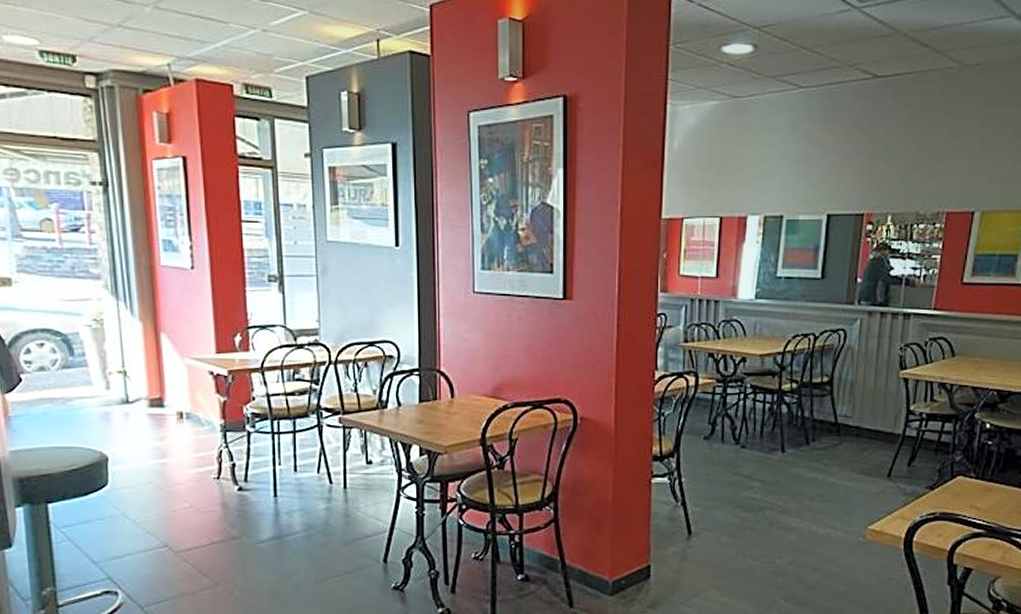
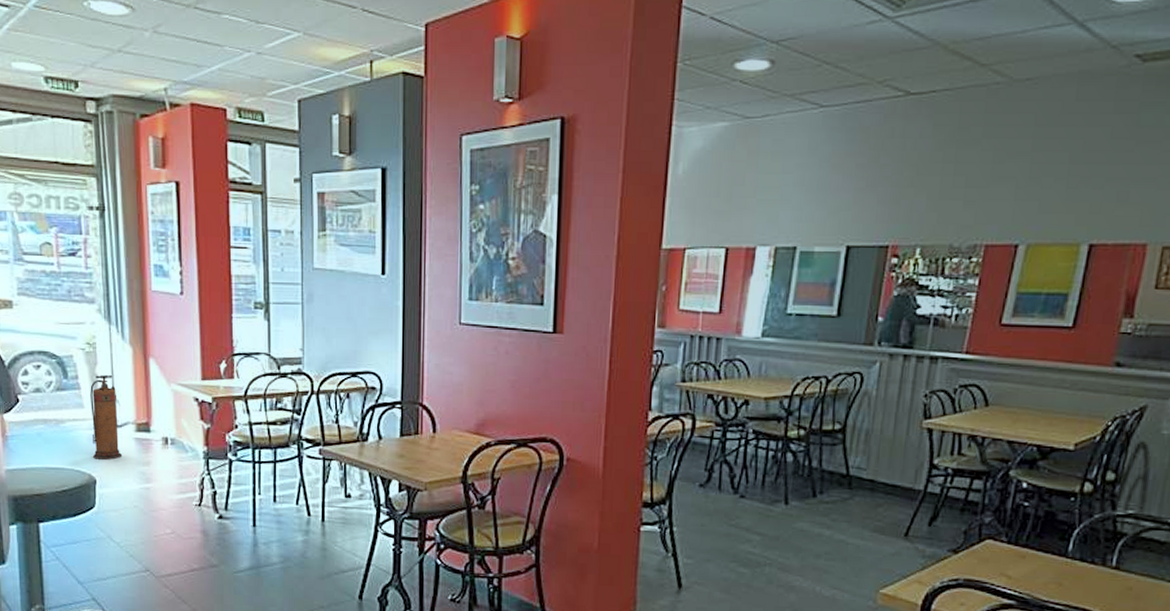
fire extinguisher: none [98,352,135,436] -> present [90,375,123,460]

